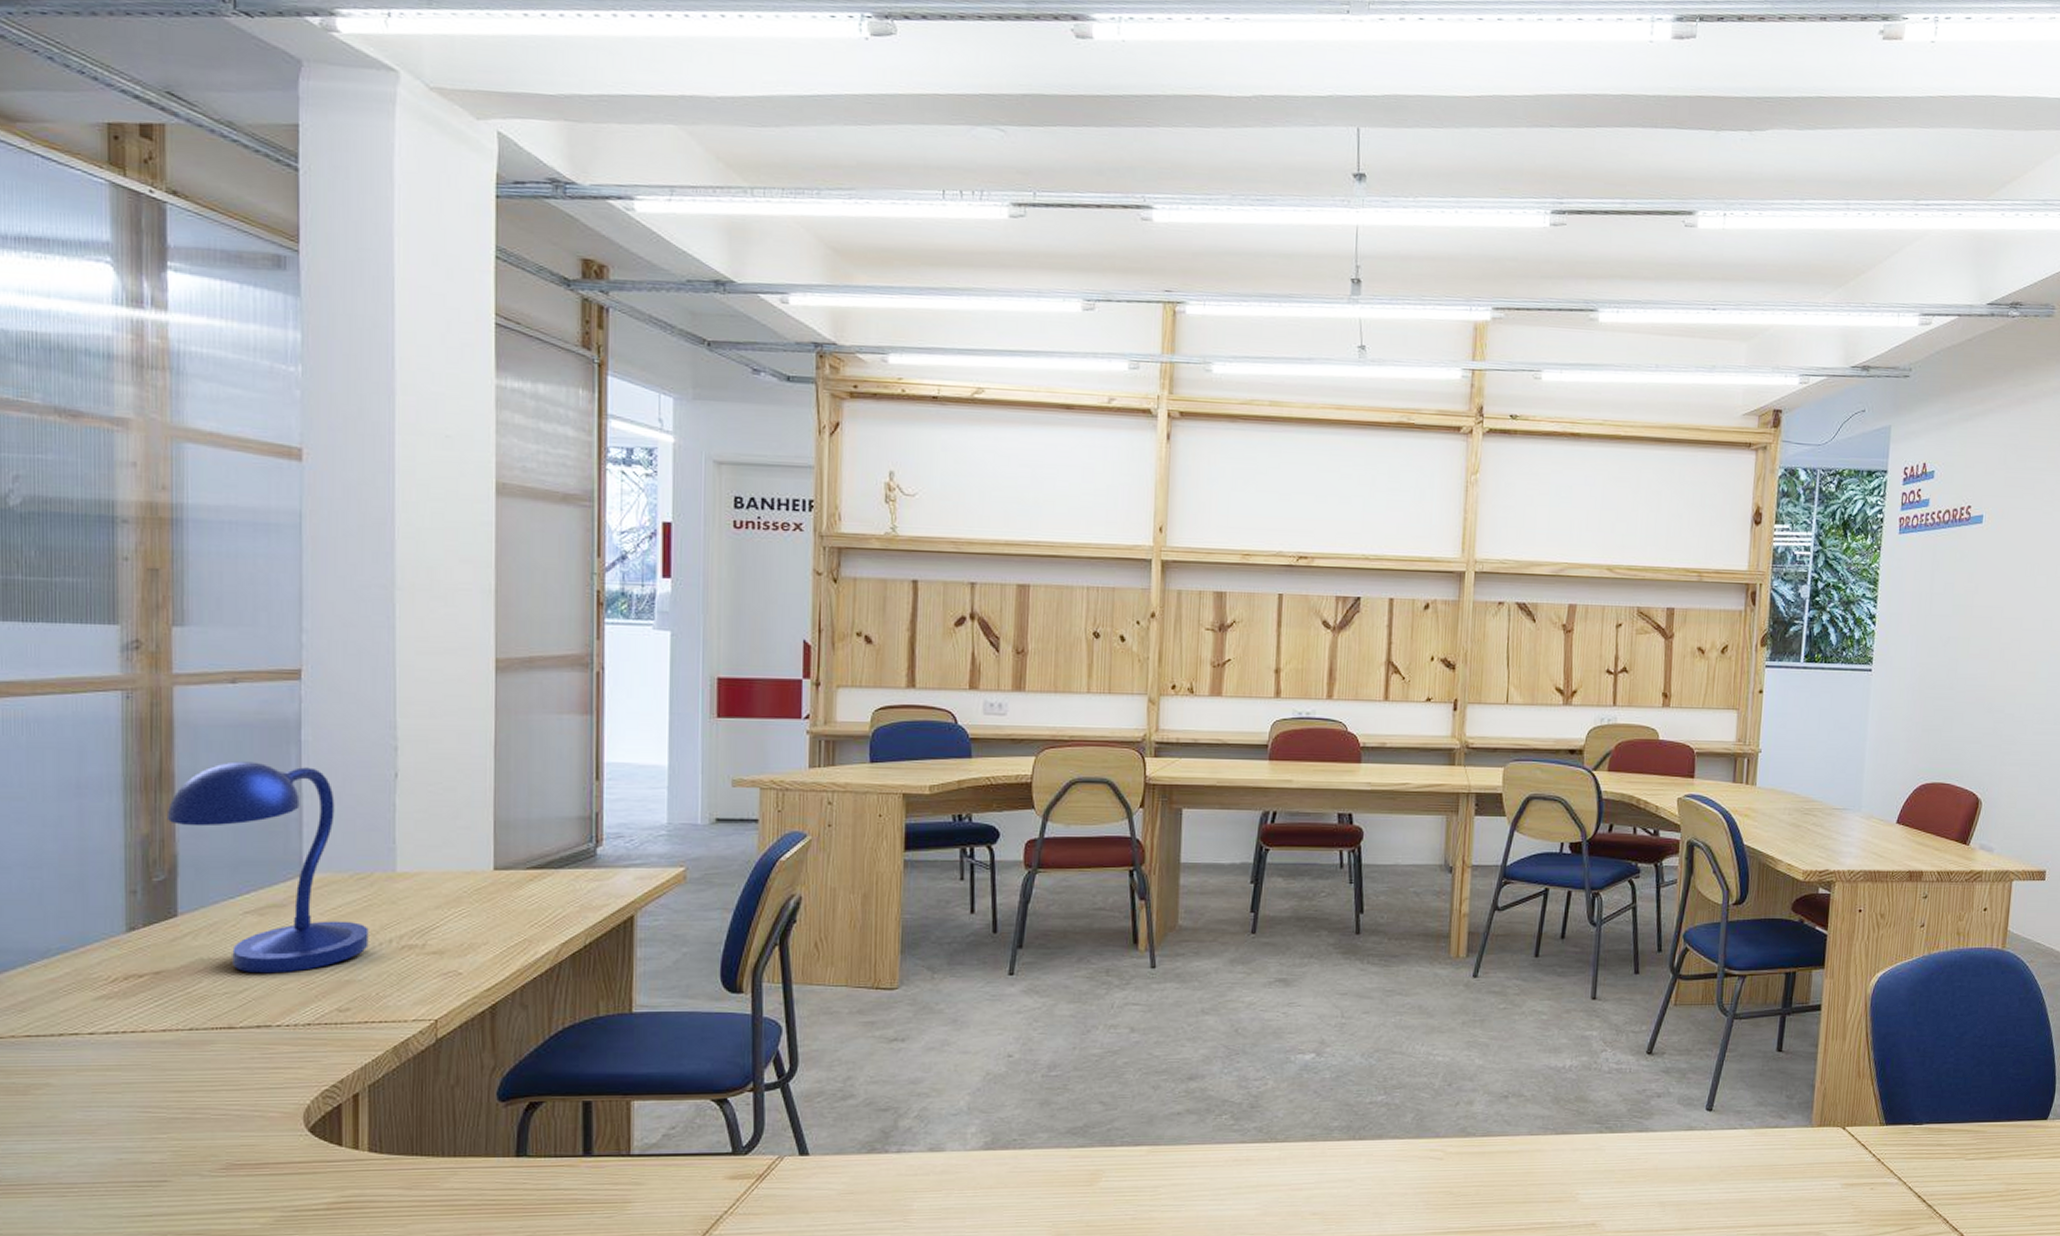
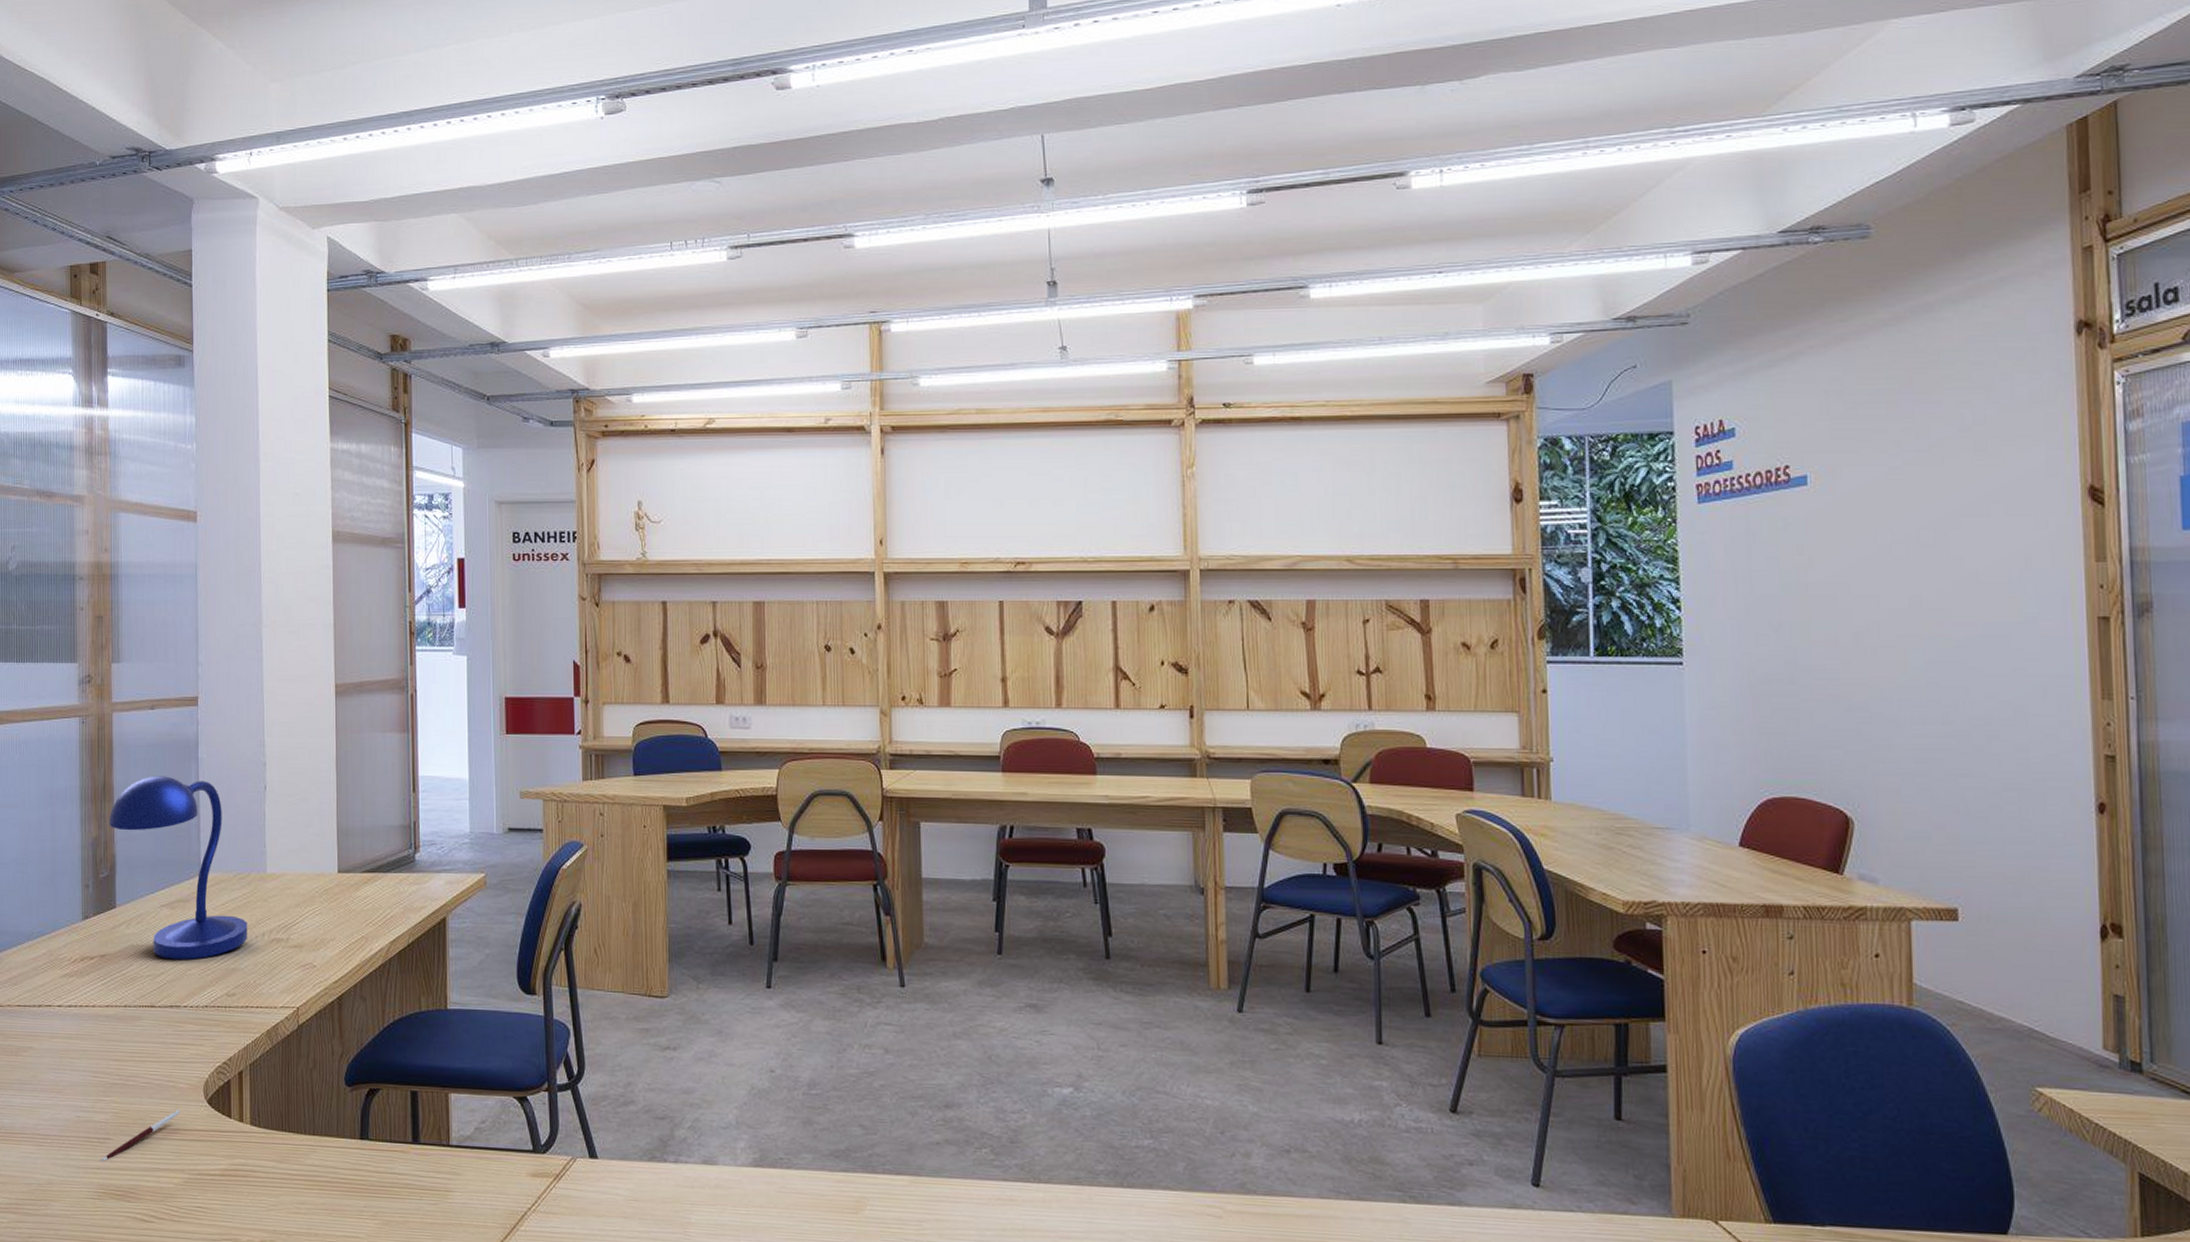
pen: none [152,1141,271,1207] -> present [100,1109,181,1162]

